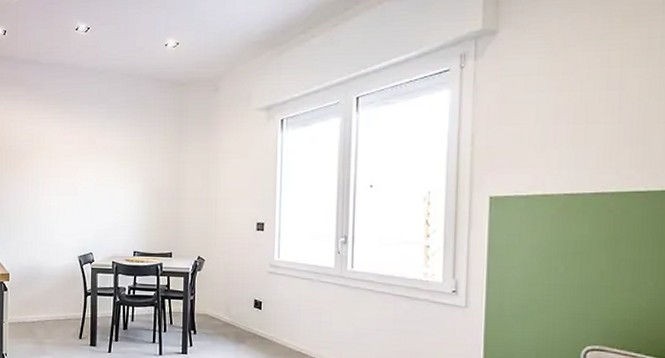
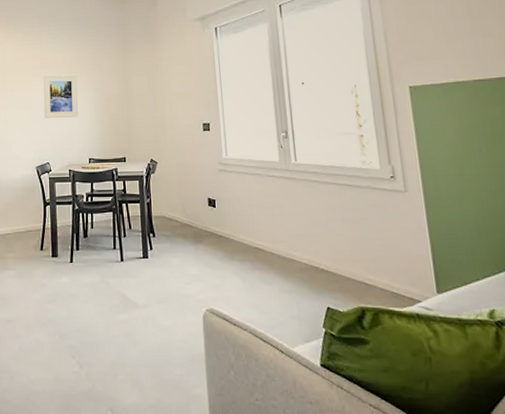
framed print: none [89,161,127,209] -> present [44,74,79,118]

